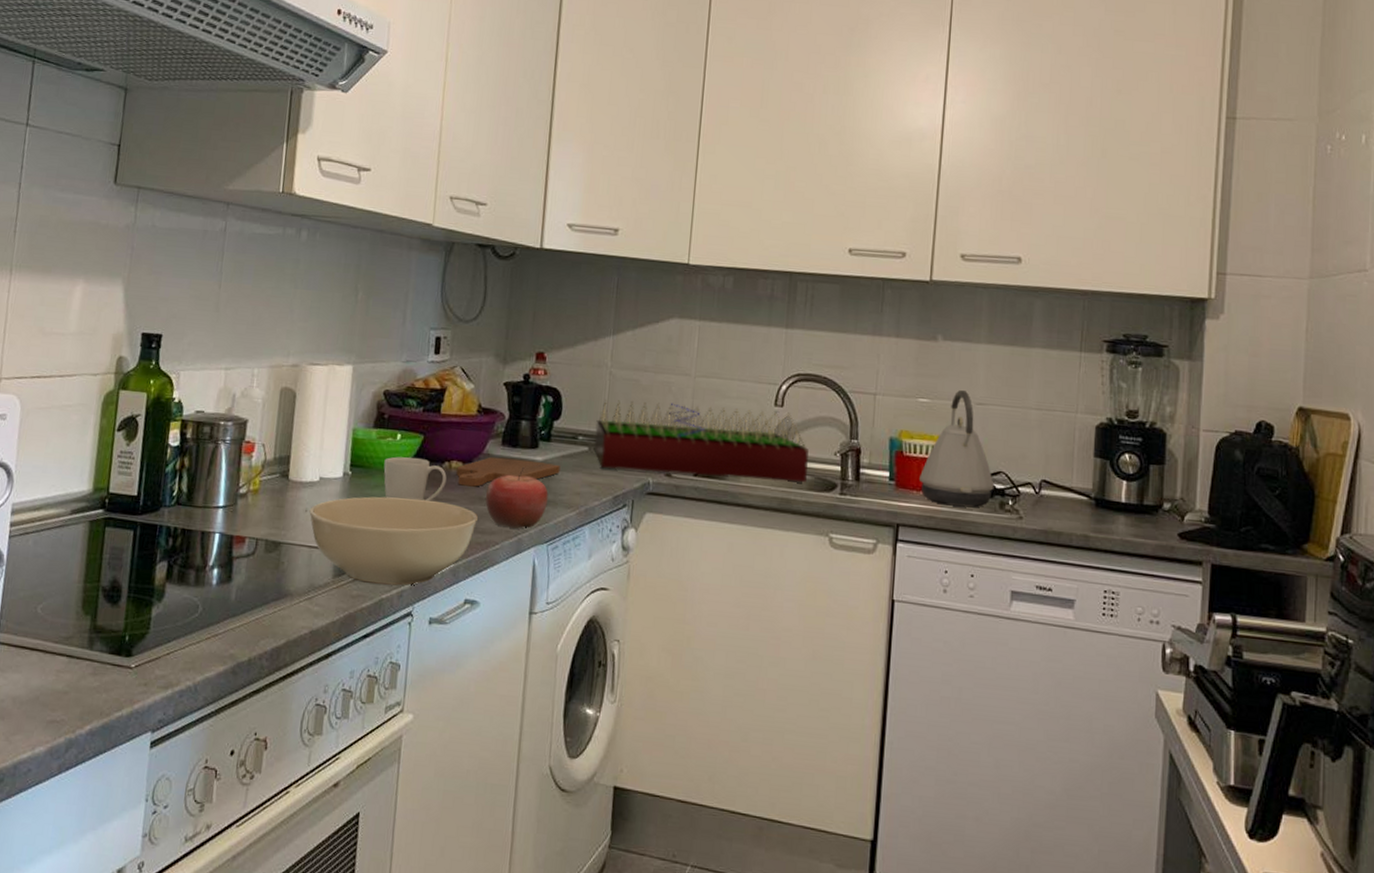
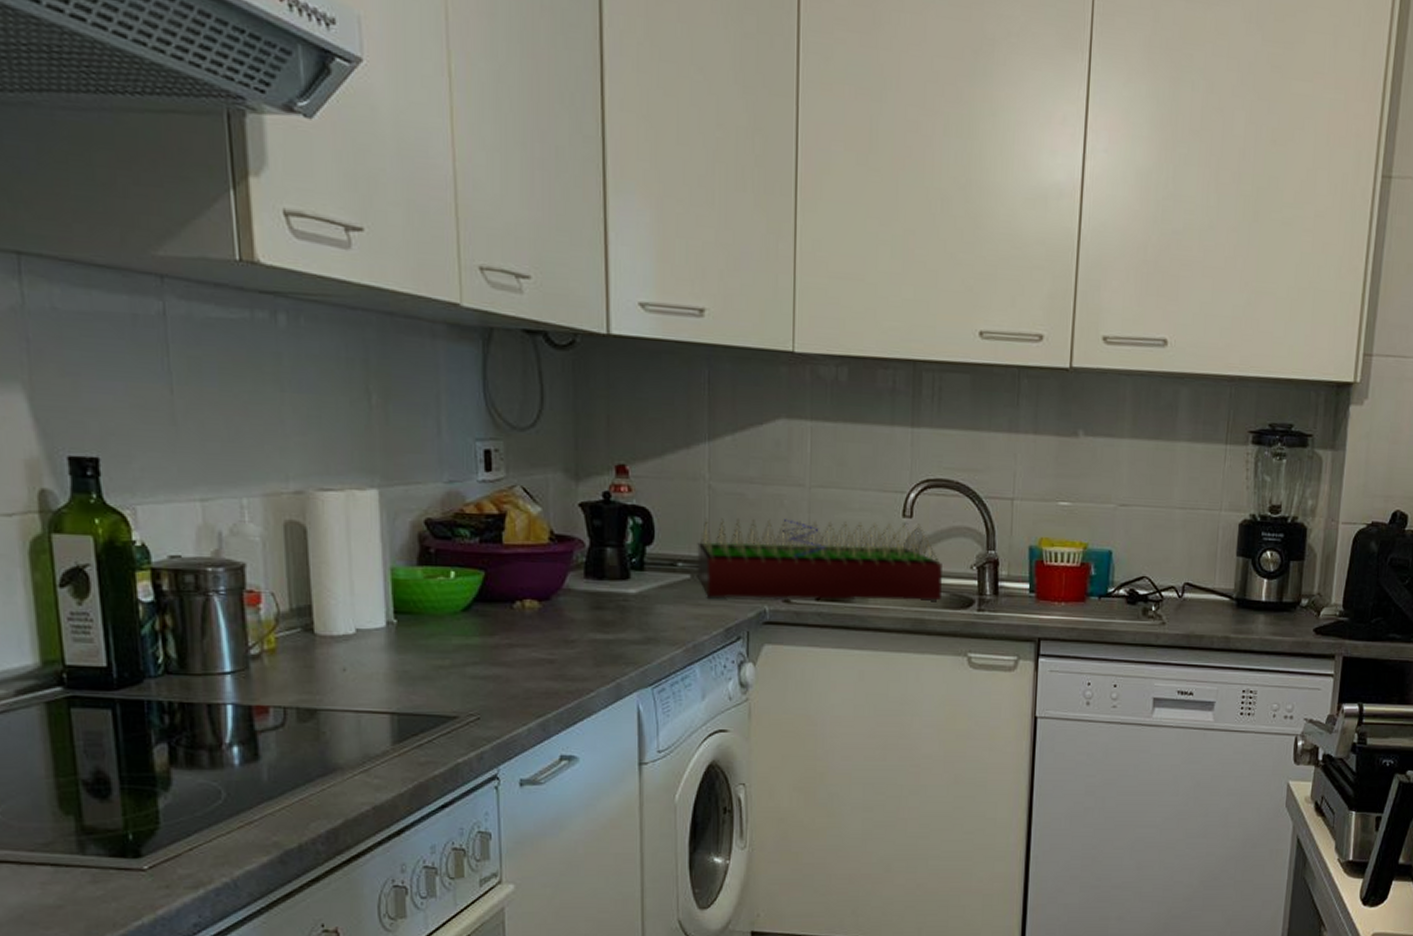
bowl: present [309,496,479,586] -> none [348,646,566,749]
mug: present [383,456,447,501] -> none [438,598,520,649]
cutting board: present [456,456,560,487] -> none [531,592,659,628]
fruit: present [485,468,549,529] -> none [571,602,648,673]
kettle: present [920,390,994,508] -> none [1061,491,1138,616]

